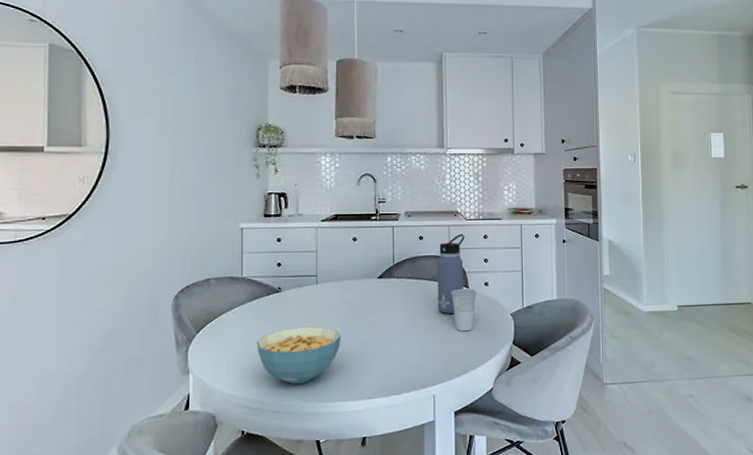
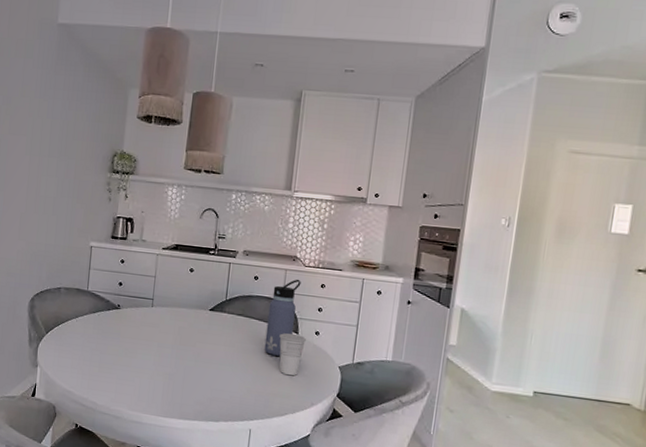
cereal bowl: present [256,326,341,385] -> none [94,343,169,394]

